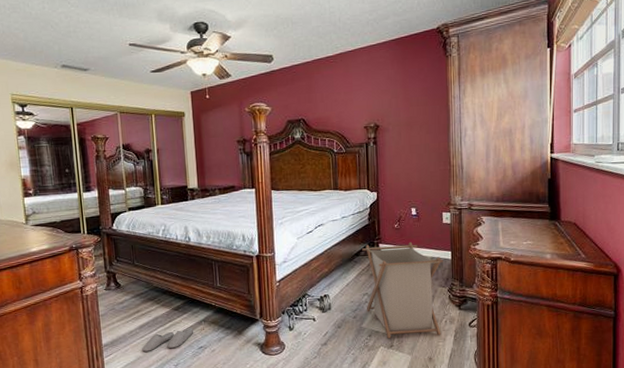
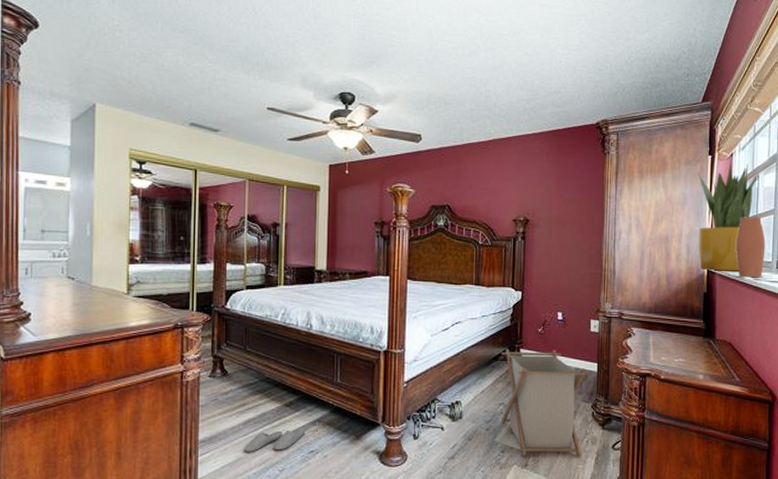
planter: none [537,53,597,158] -> present [698,163,759,271]
vase: none [578,103,606,162] -> present [736,217,766,278]

